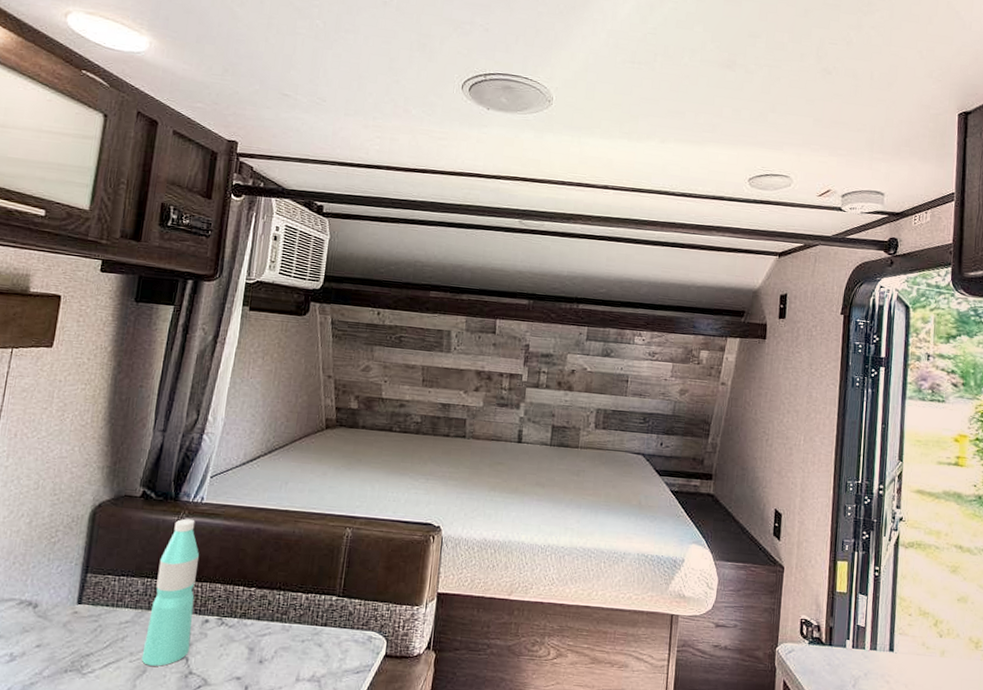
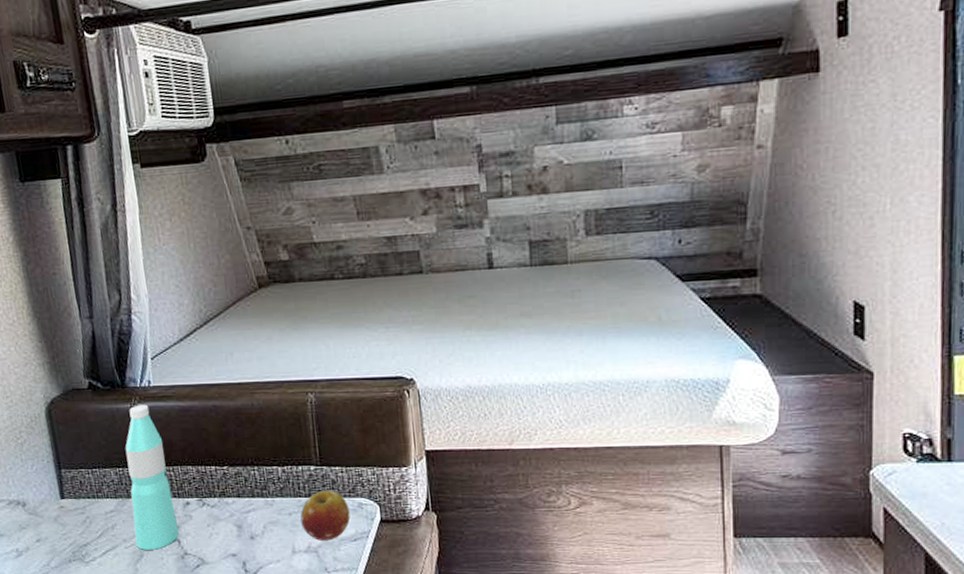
fruit: none [311,620,359,671] -> present [300,490,350,540]

